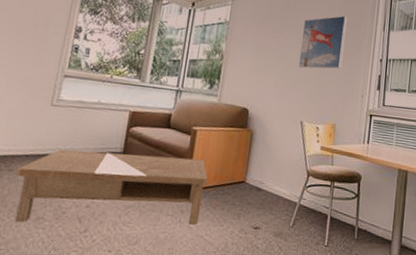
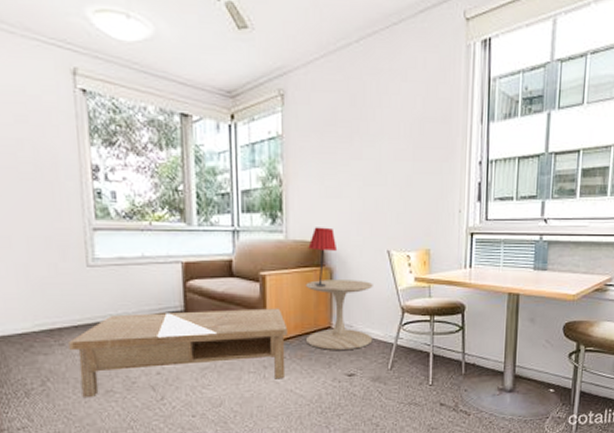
side table: none [222,139,286,204] -> present [305,280,373,350]
table lamp: none [236,95,260,145] -> present [308,227,338,286]
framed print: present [298,15,347,69] -> none [377,108,433,185]

